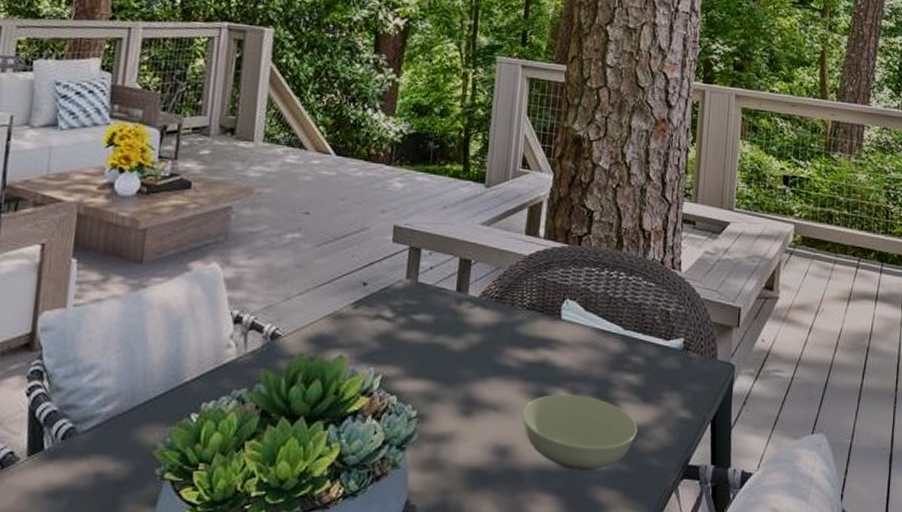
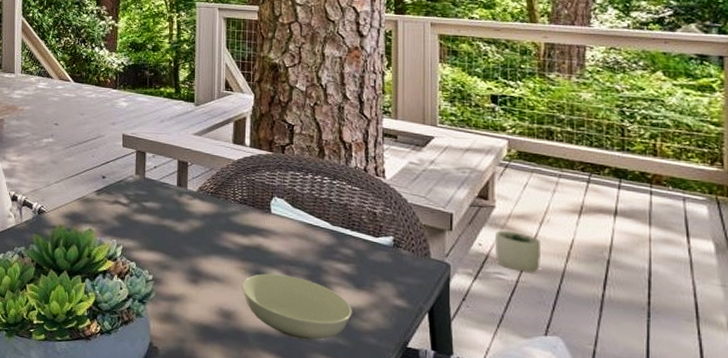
planter: none [775,323,815,367] -> present [494,230,540,273]

